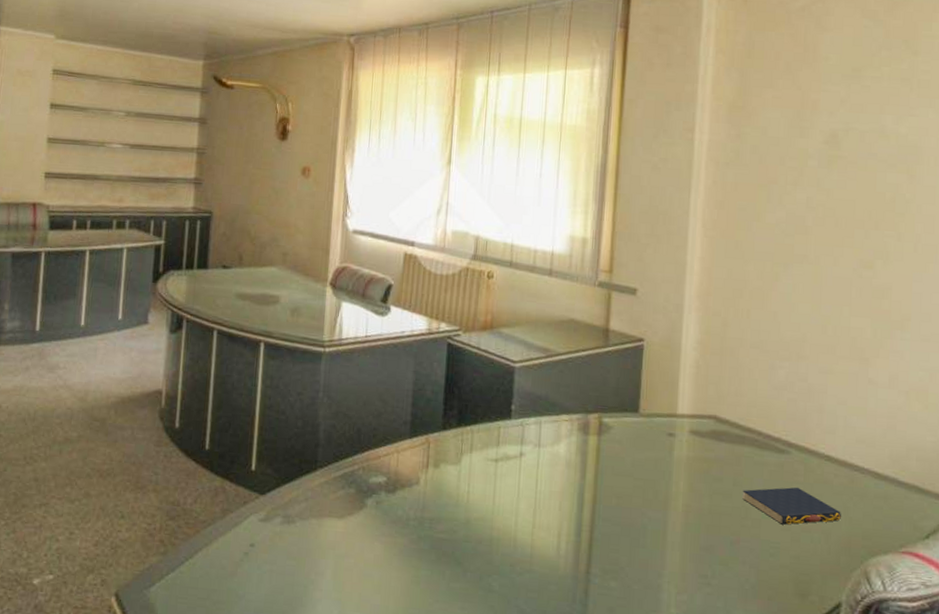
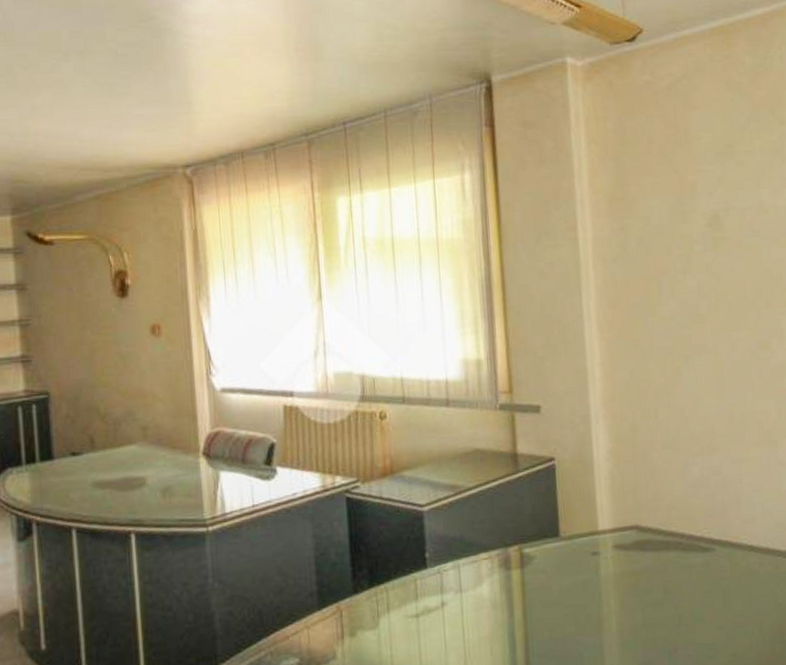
book: present [742,487,842,525] -> none [673,583,772,625]

